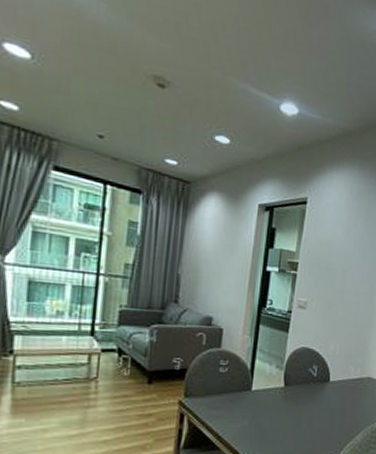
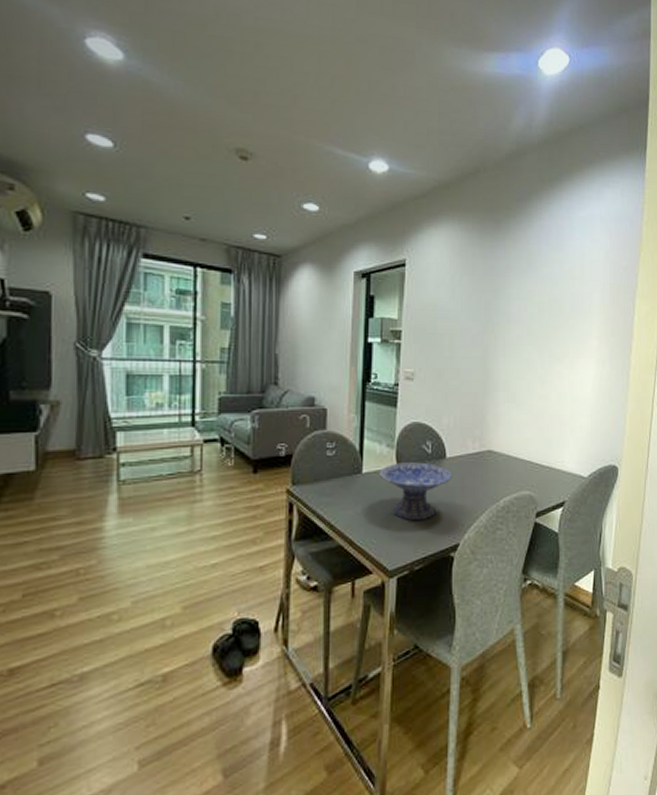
decorative bowl: none [266,383,335,436] -> present [378,462,453,520]

